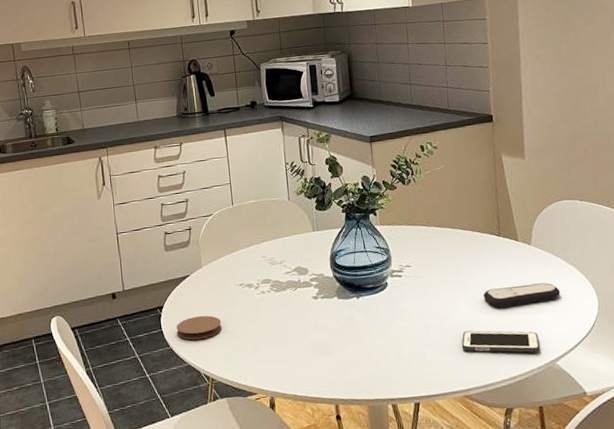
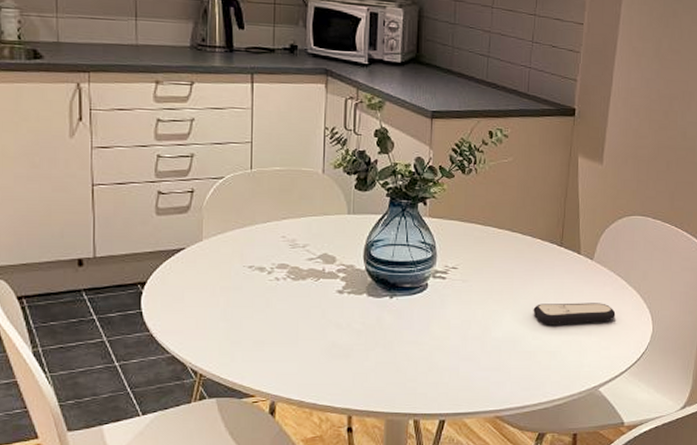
coaster: present [176,315,222,340] -> none [160,298,221,327]
cell phone: present [461,330,540,353] -> none [501,347,585,376]

